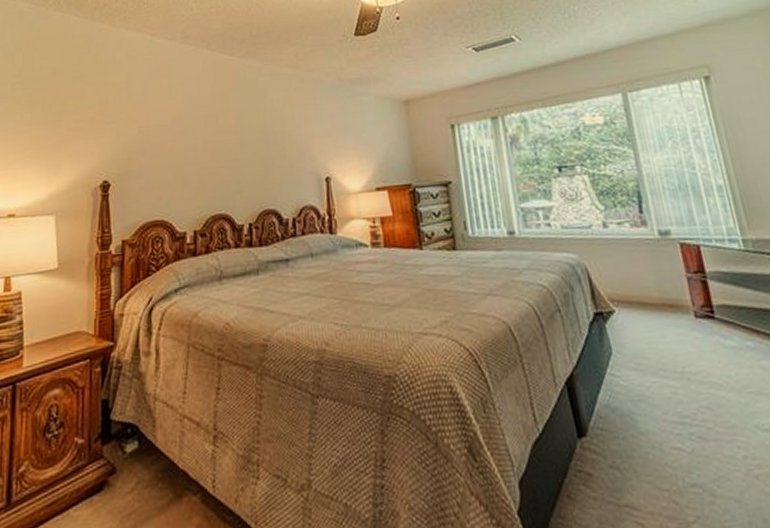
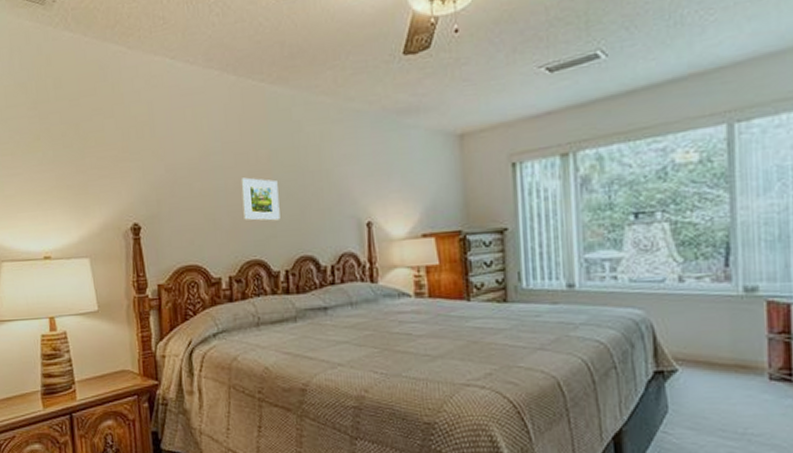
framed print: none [209,137,246,177] -> present [241,177,281,221]

